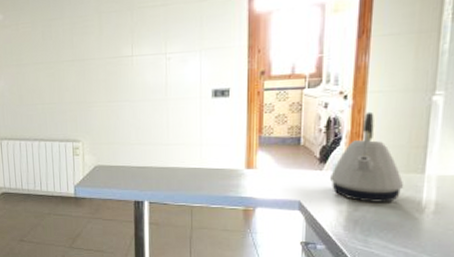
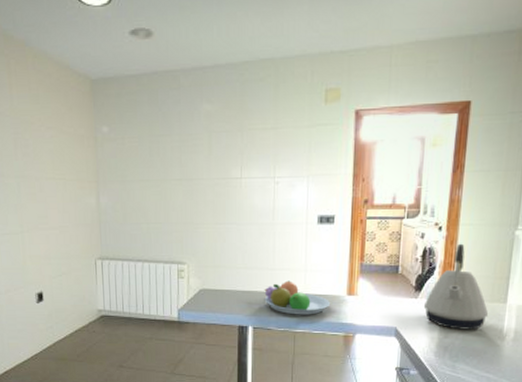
fruit bowl: none [159,155,229,189] -> present [264,280,331,315]

